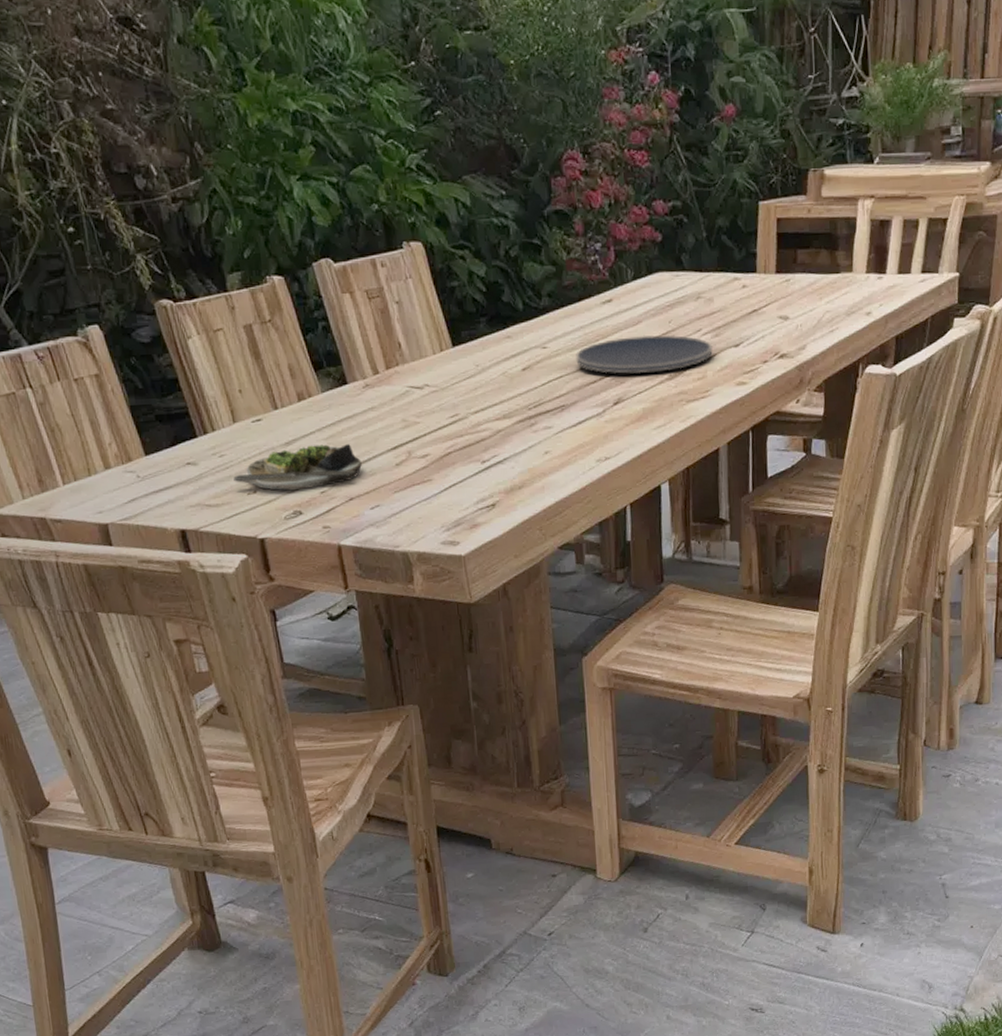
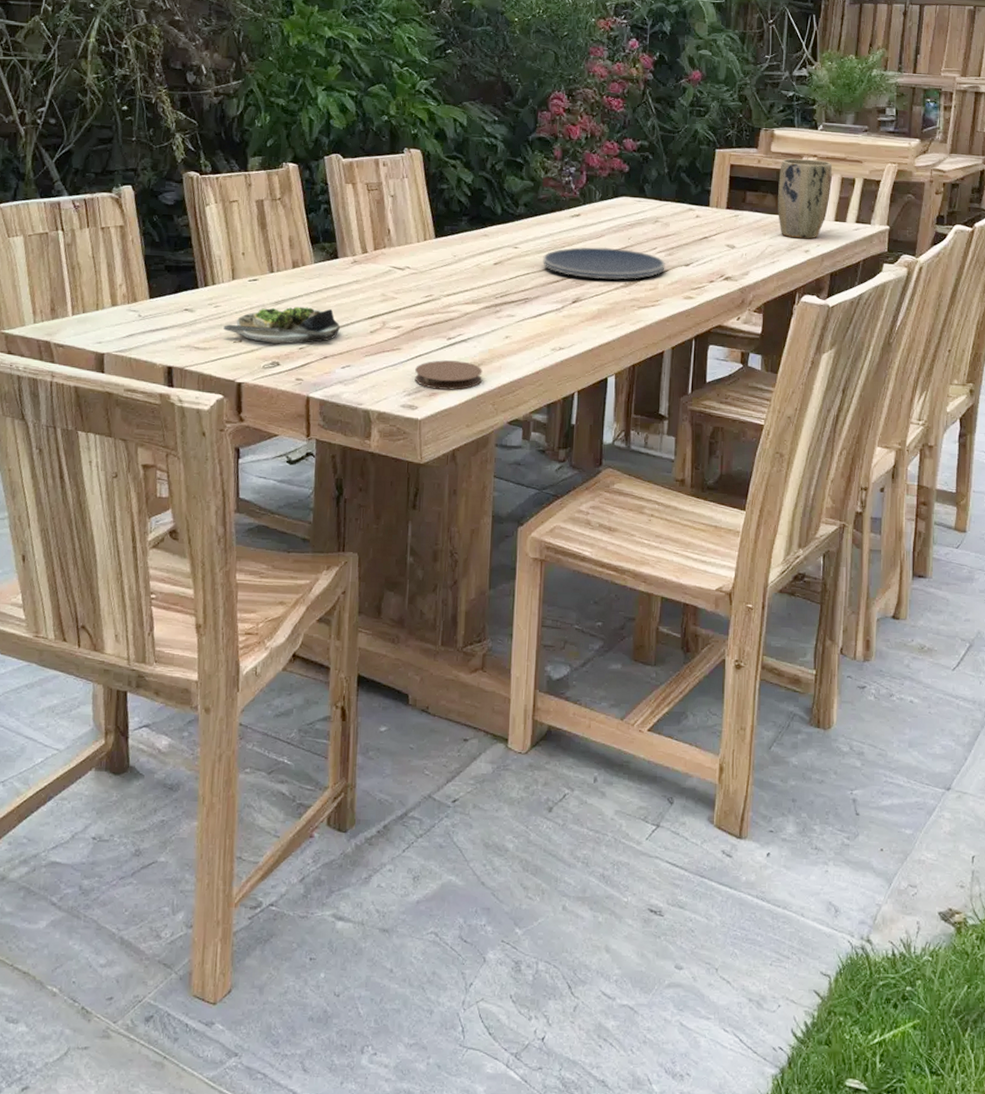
coaster: none [451,485,525,520] -> present [415,360,483,390]
plant pot: none [832,201,892,300] -> present [778,158,832,239]

